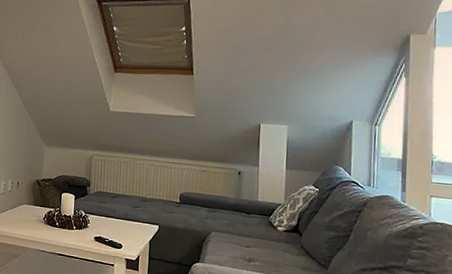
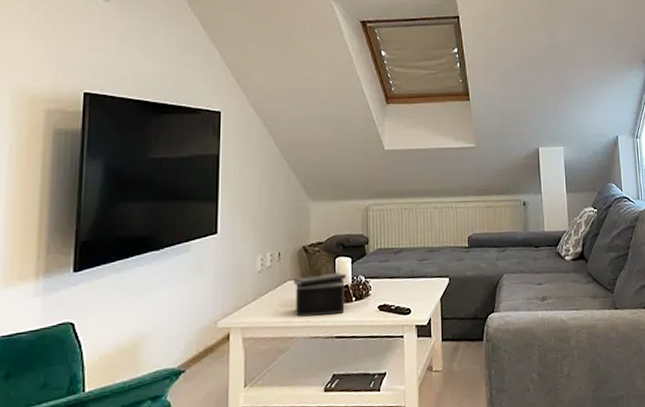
speaker: none [27,203,70,237] -> present [293,272,346,317]

